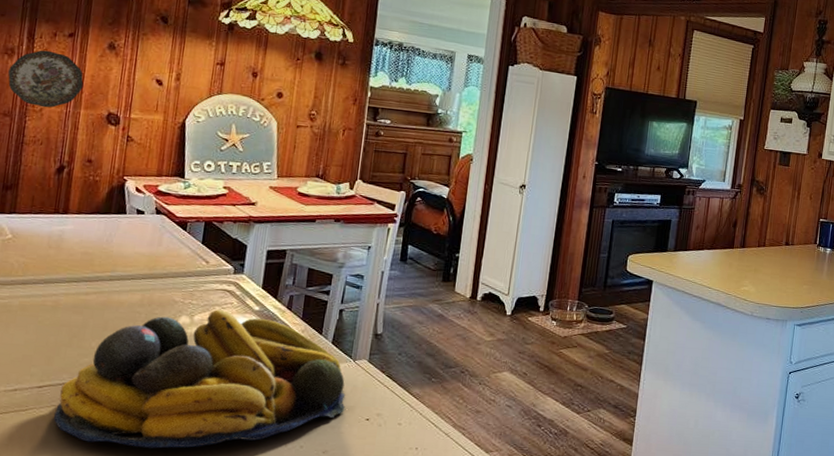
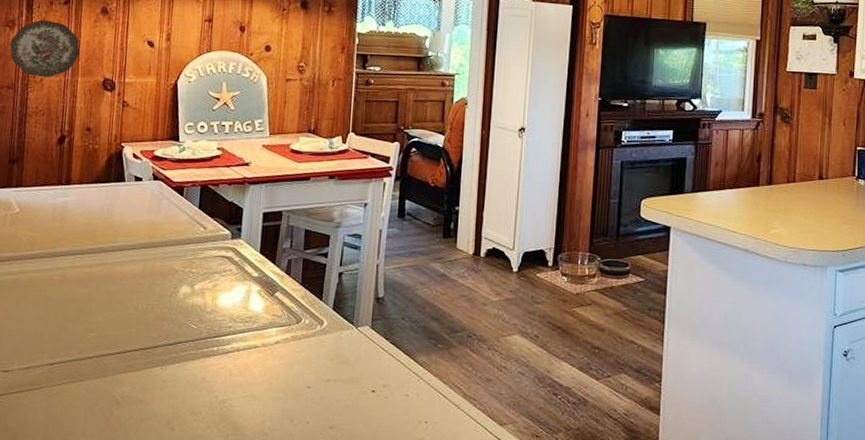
fruit bowl: present [53,309,346,449] -> none [64,277,351,427]

